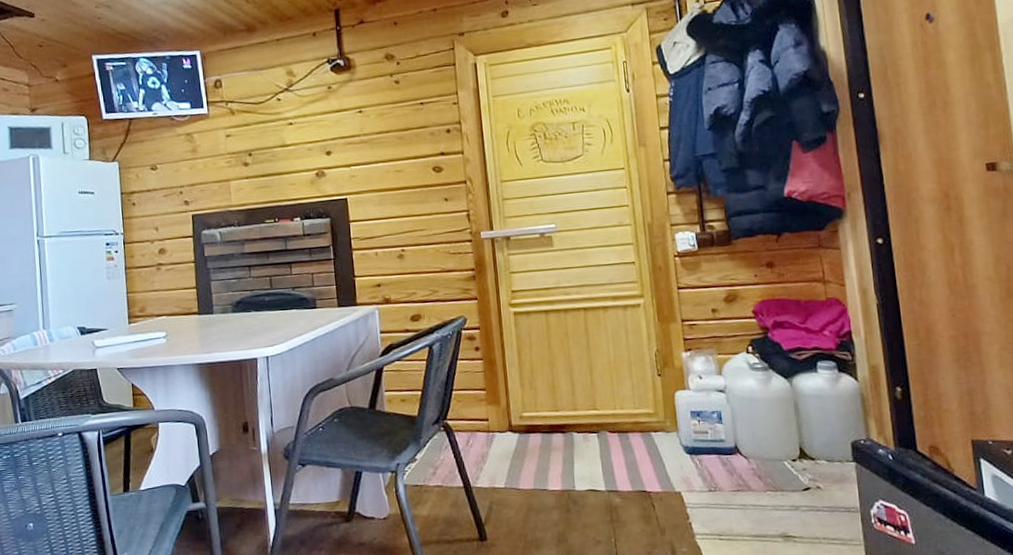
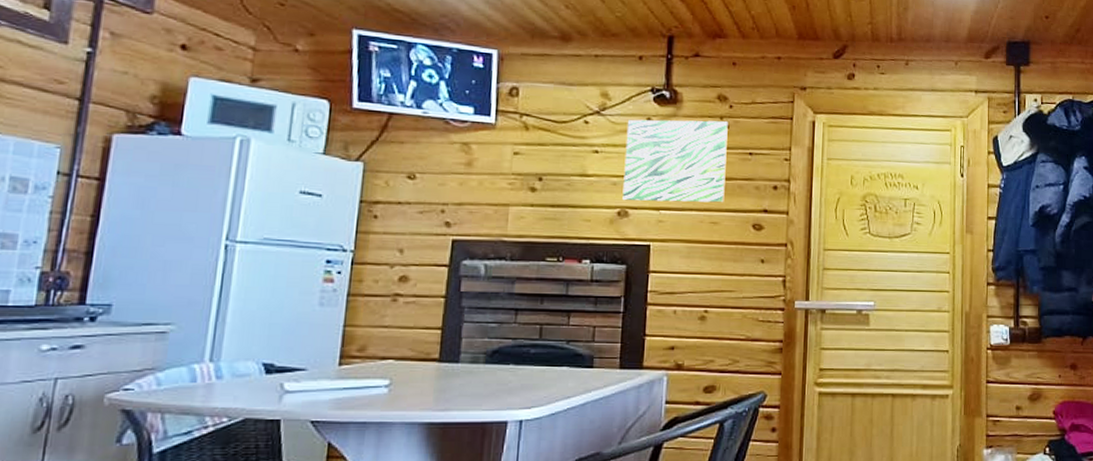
wall art: none [312,78,405,163] -> present [622,119,728,203]

